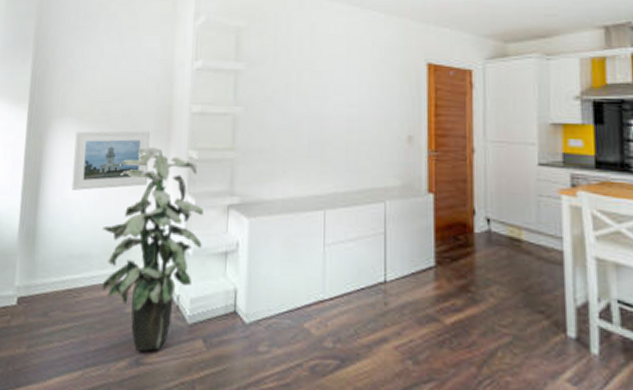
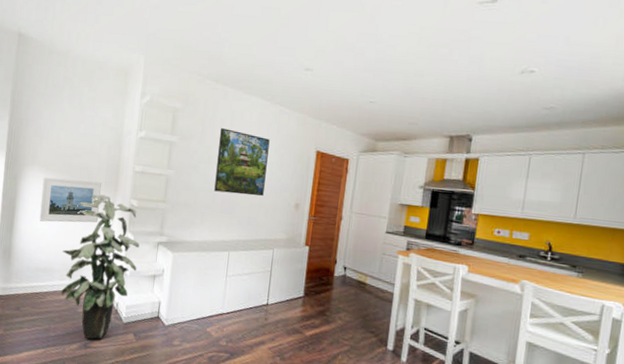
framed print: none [297,46,364,131] -> present [214,128,270,196]

